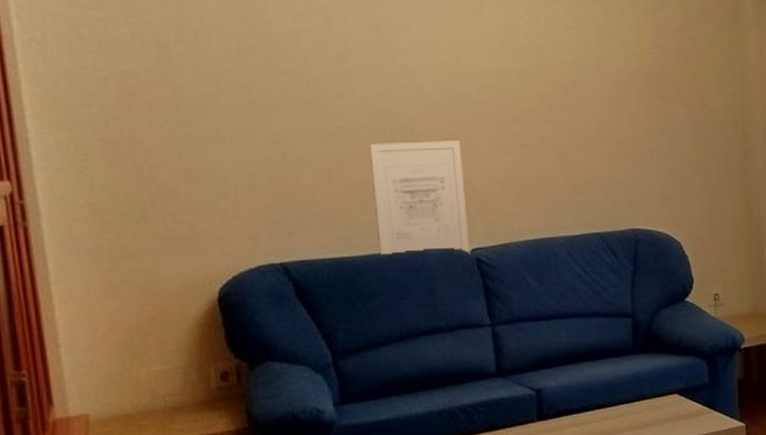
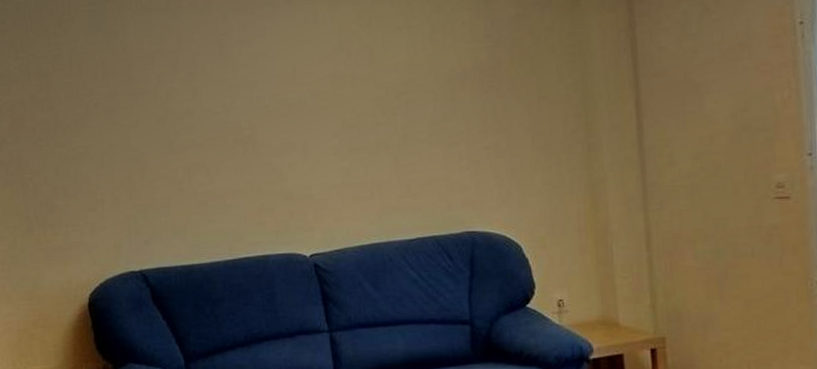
wall art: present [369,140,470,257] -> none [215,148,308,263]

